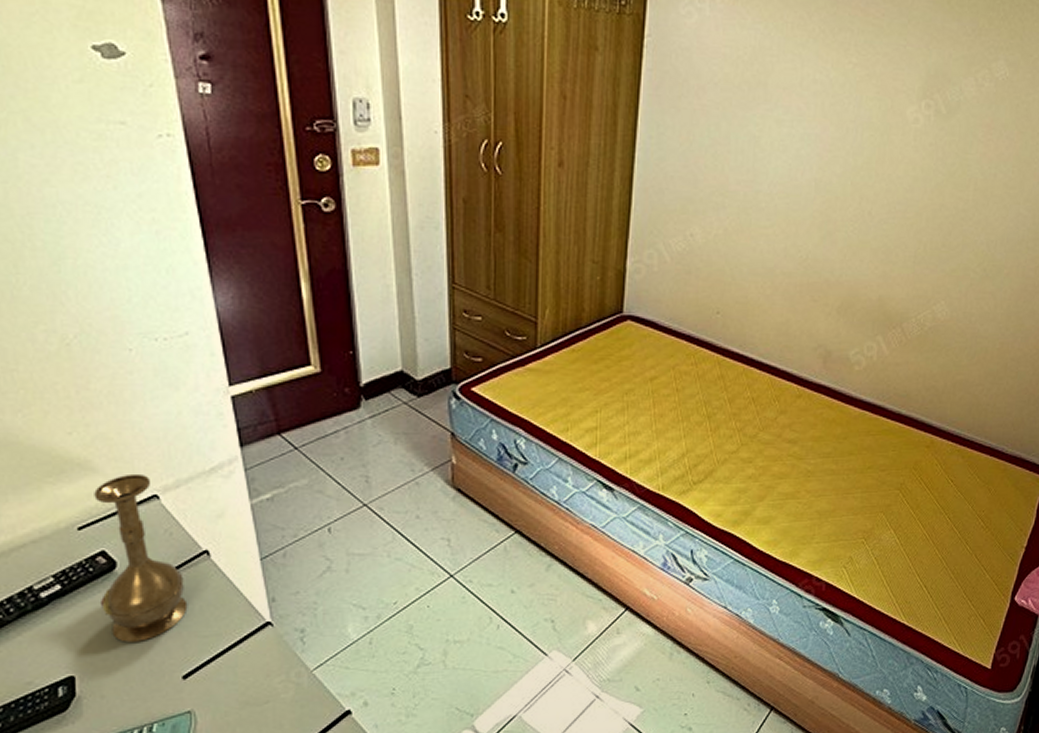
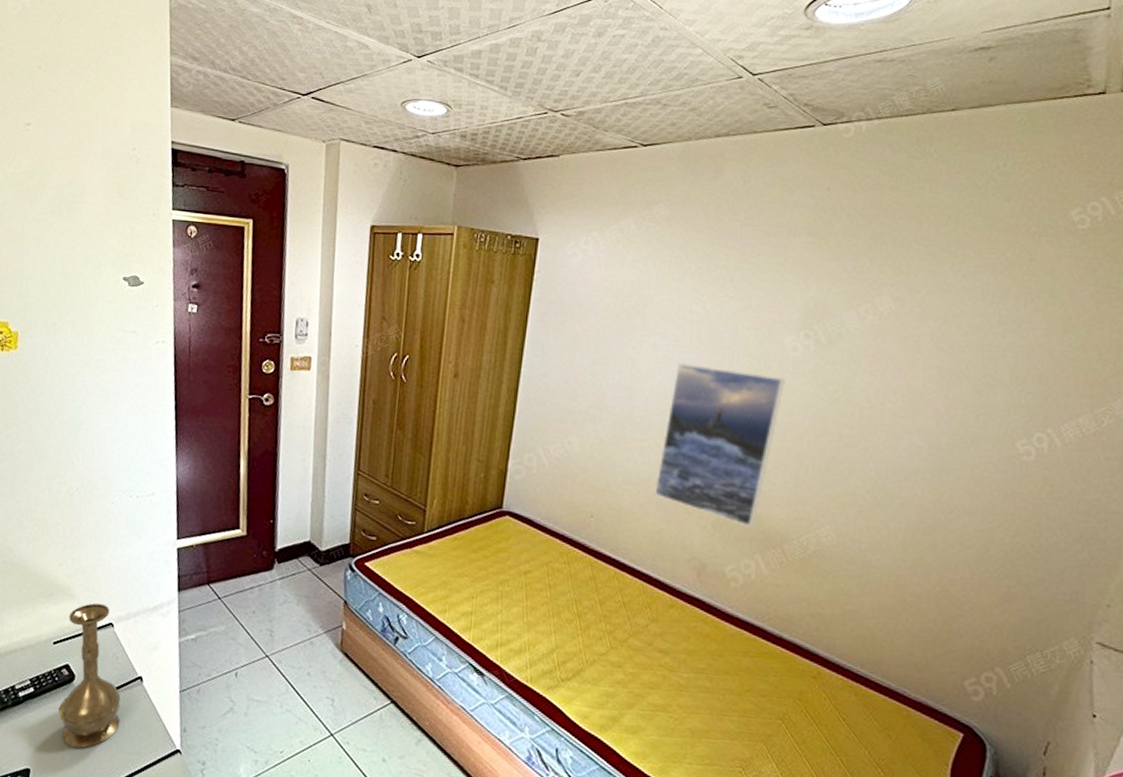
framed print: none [780,140,907,309] -> present [654,363,785,527]

